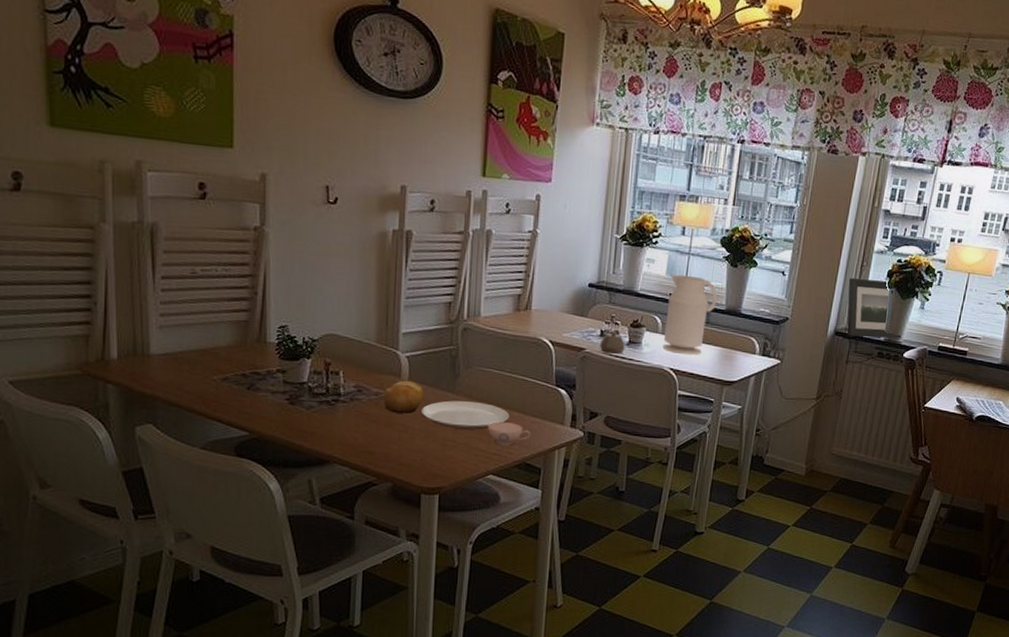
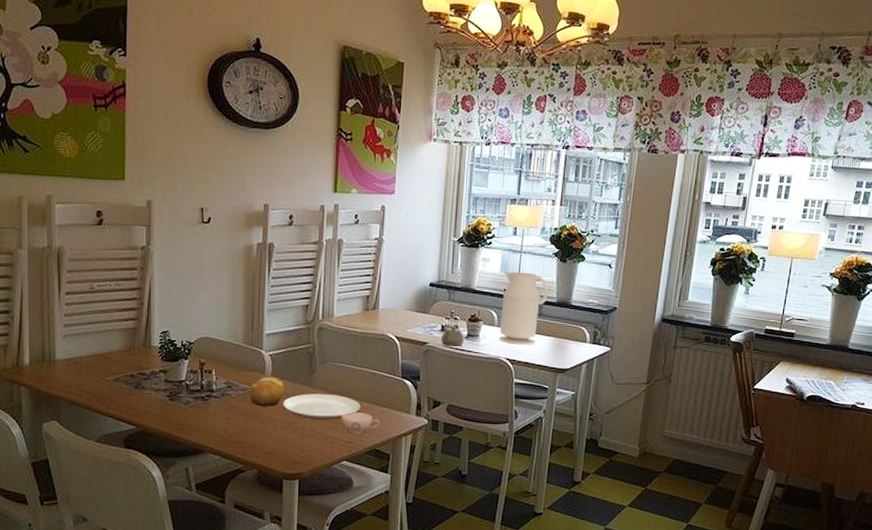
picture frame: present [846,278,902,339] -> none [673,268,728,324]

